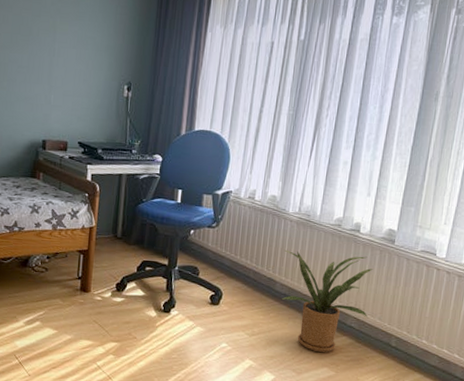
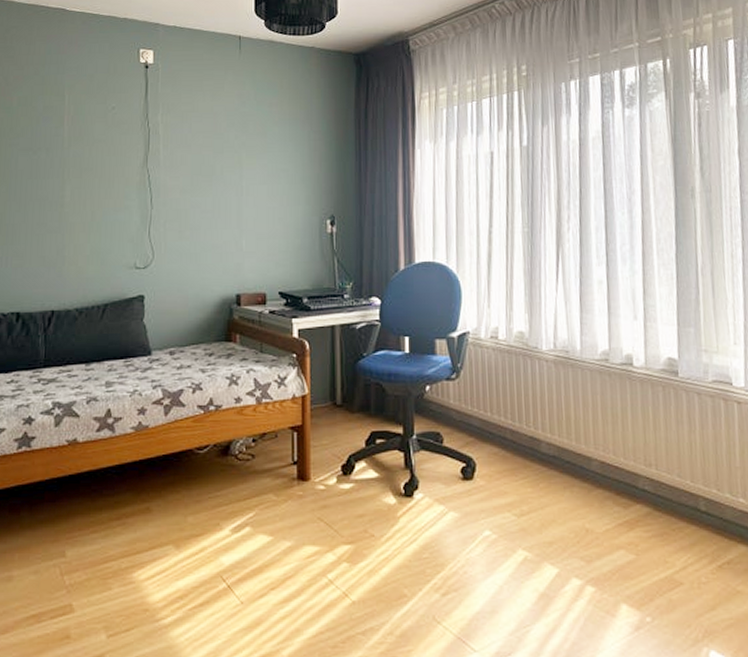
house plant: present [282,249,373,353] -> none [543,396,663,530]

